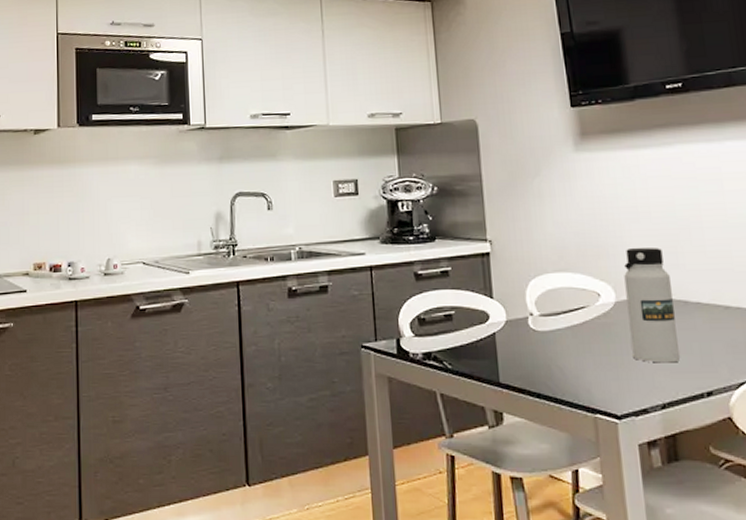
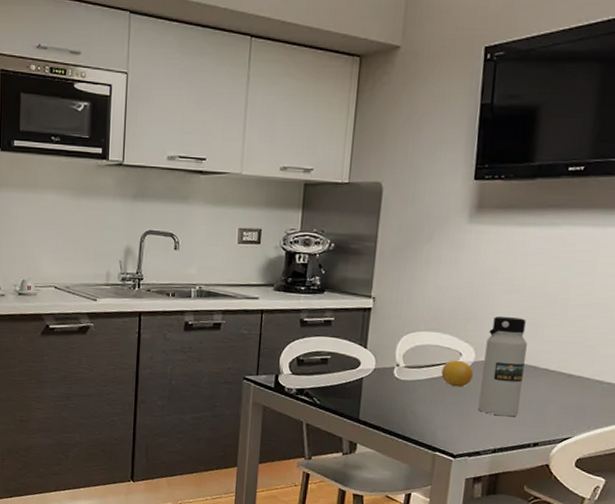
fruit: none [581,302,618,334] -> present [441,360,473,388]

